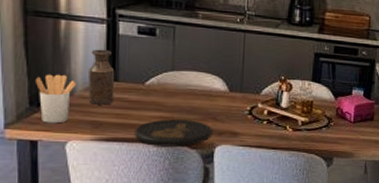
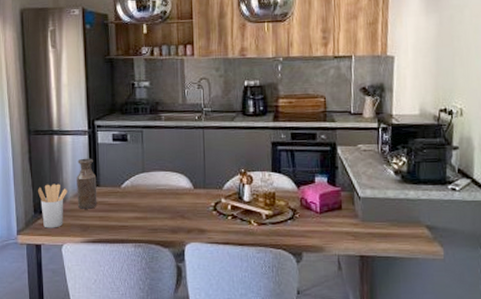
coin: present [134,119,212,147] -> none [115,219,181,246]

